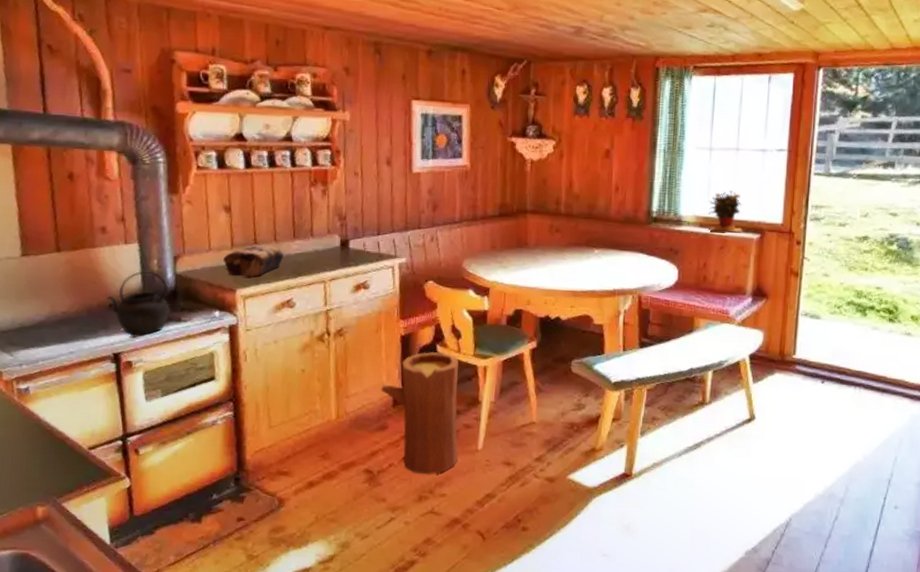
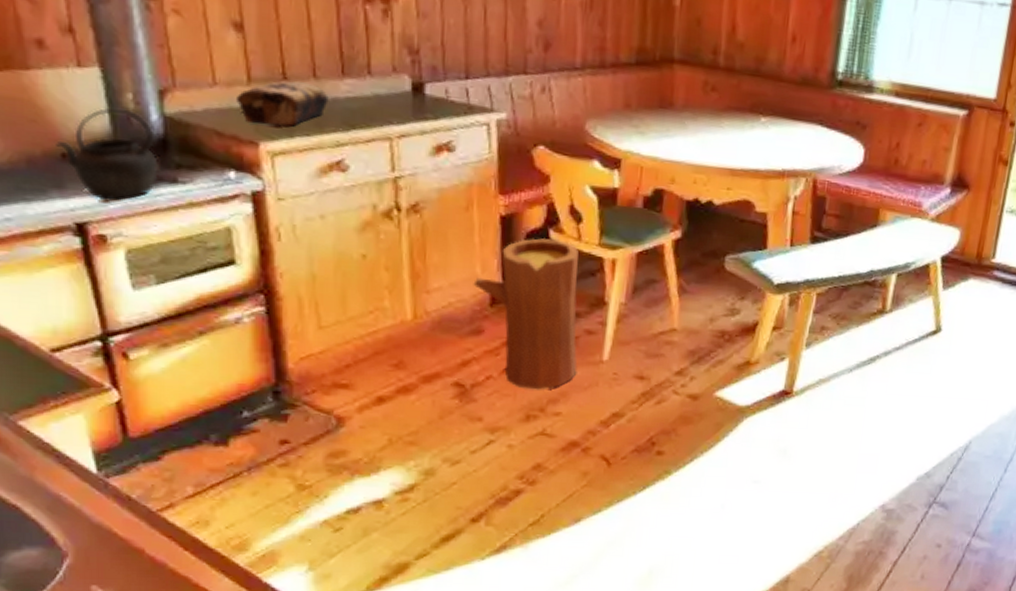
flower arrangement: present [708,189,743,232] -> none [906,51,949,106]

